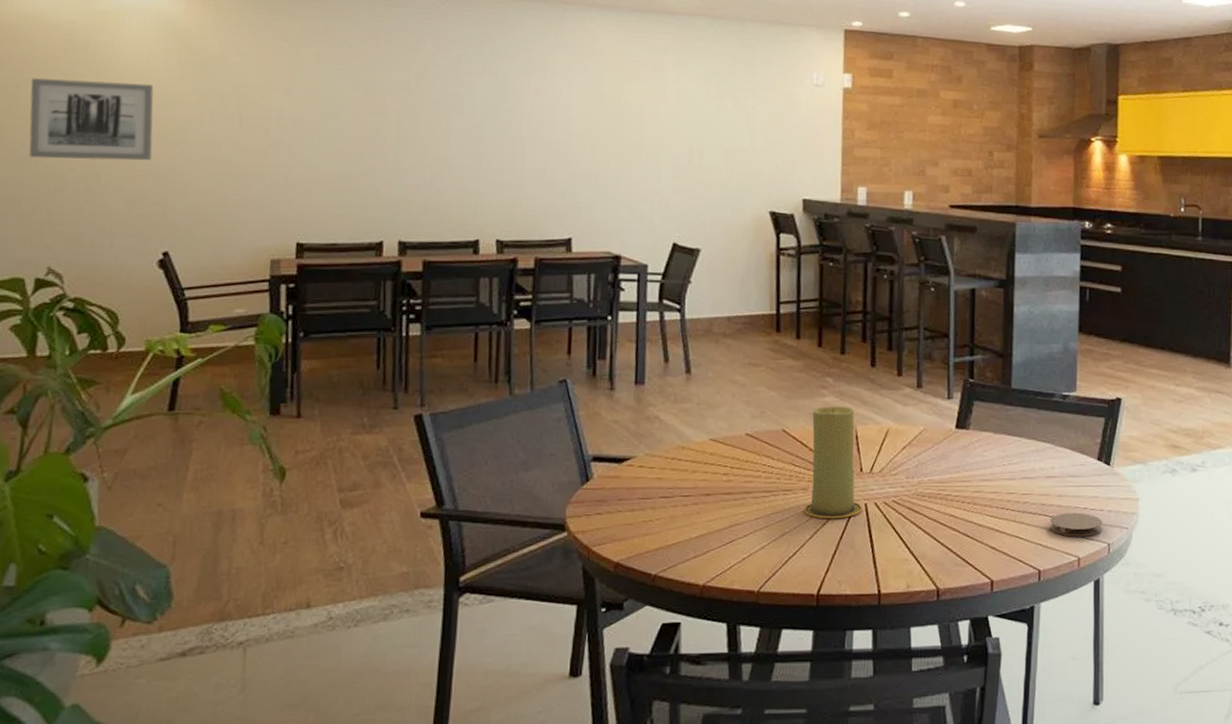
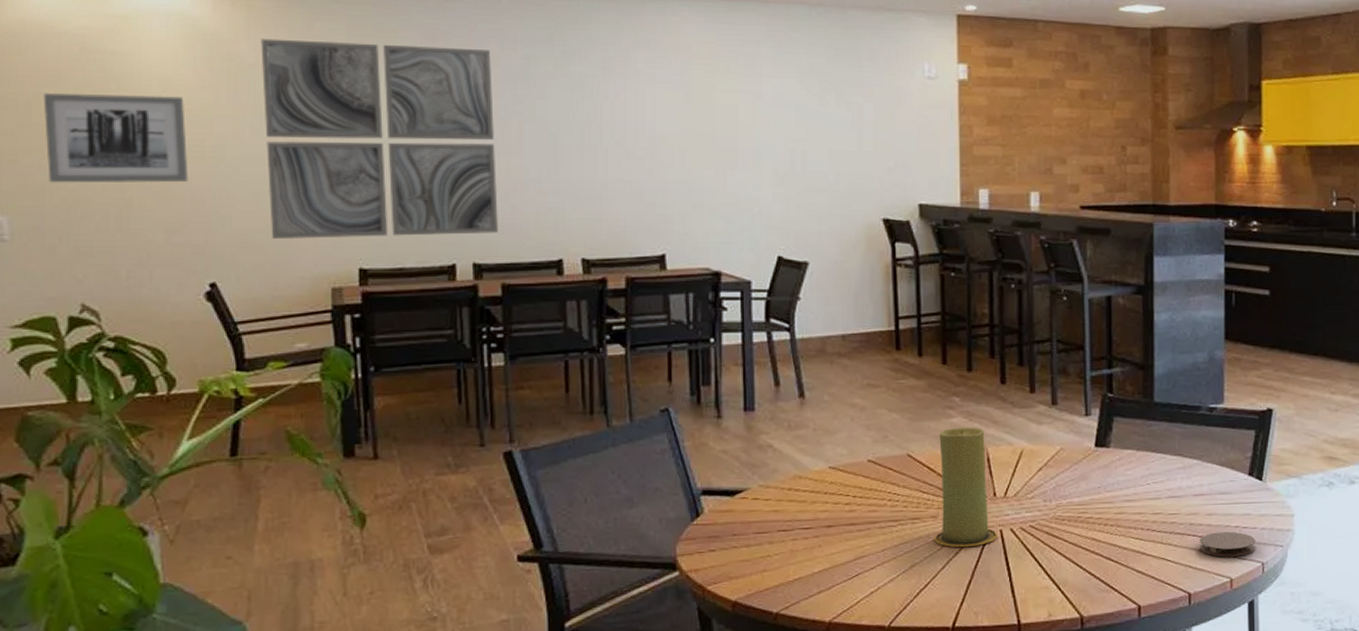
wall art: none [221,35,427,215] -> present [261,38,498,239]

